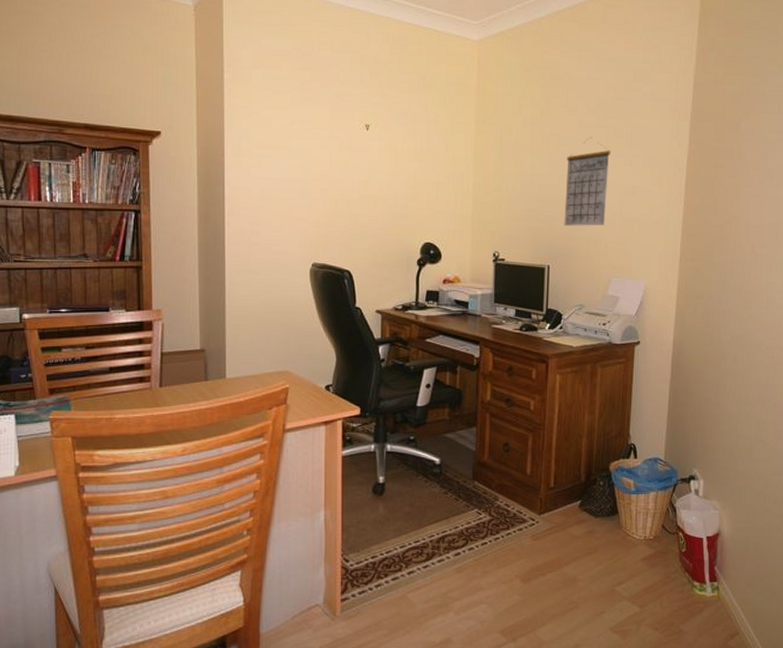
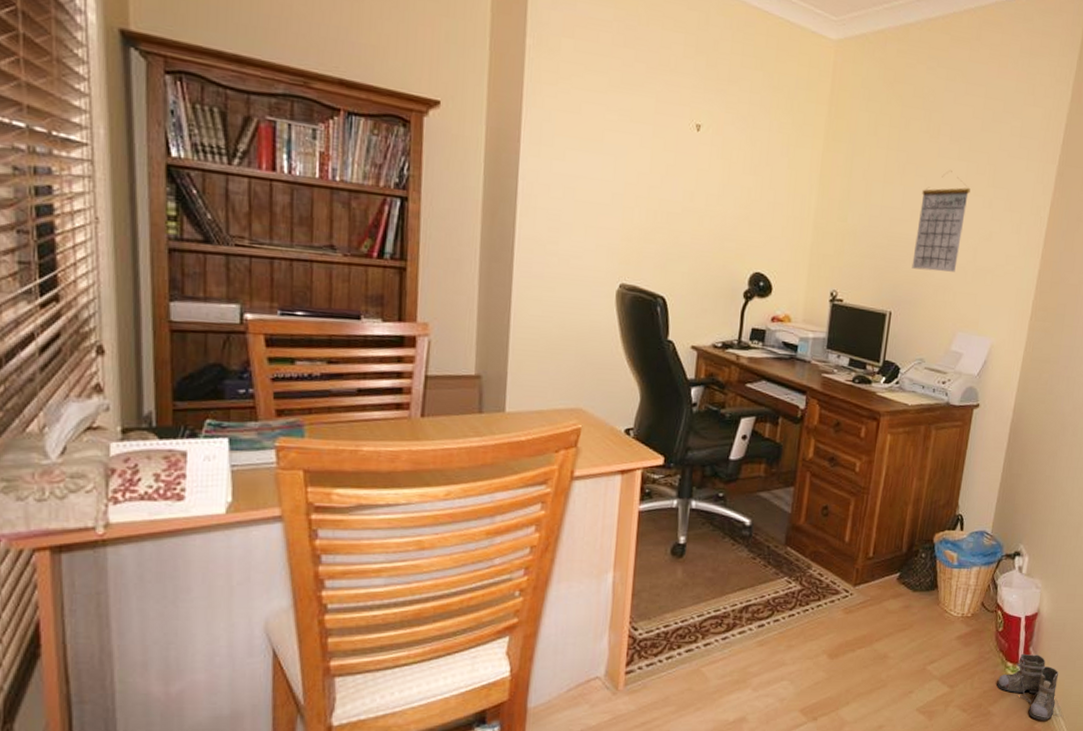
boots: none [686,572,757,638] -> present [997,653,1064,721]

